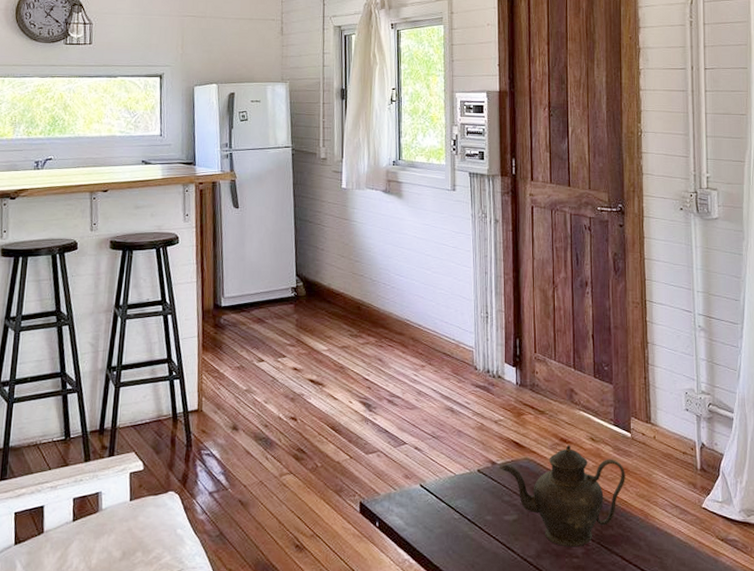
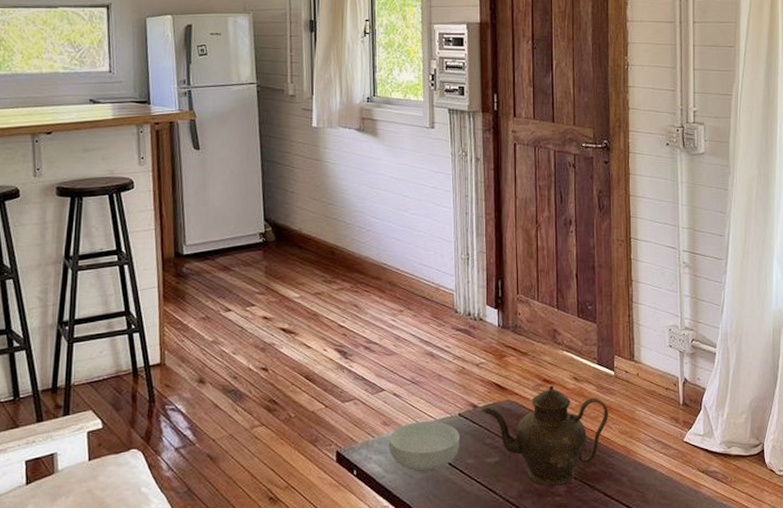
cereal bowl: none [410,475,480,527] -> present [389,421,461,472]

